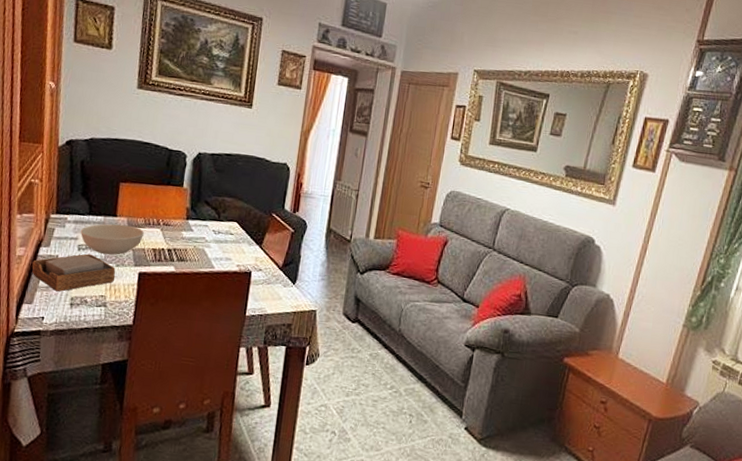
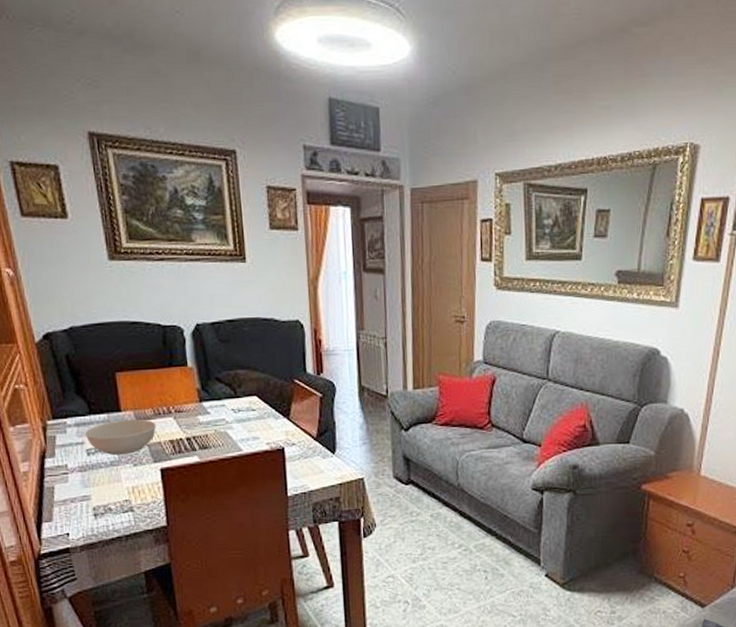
napkin holder: present [31,254,116,292] -> none [41,457,136,504]

